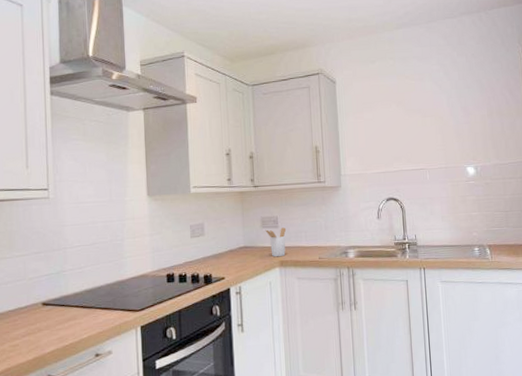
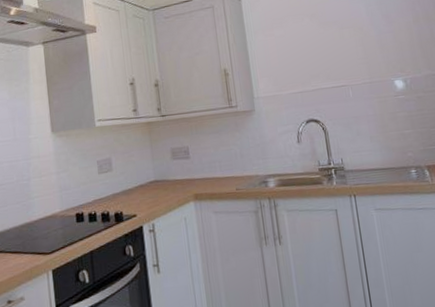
utensil holder: present [265,227,287,257] -> none [176,158,200,191]

